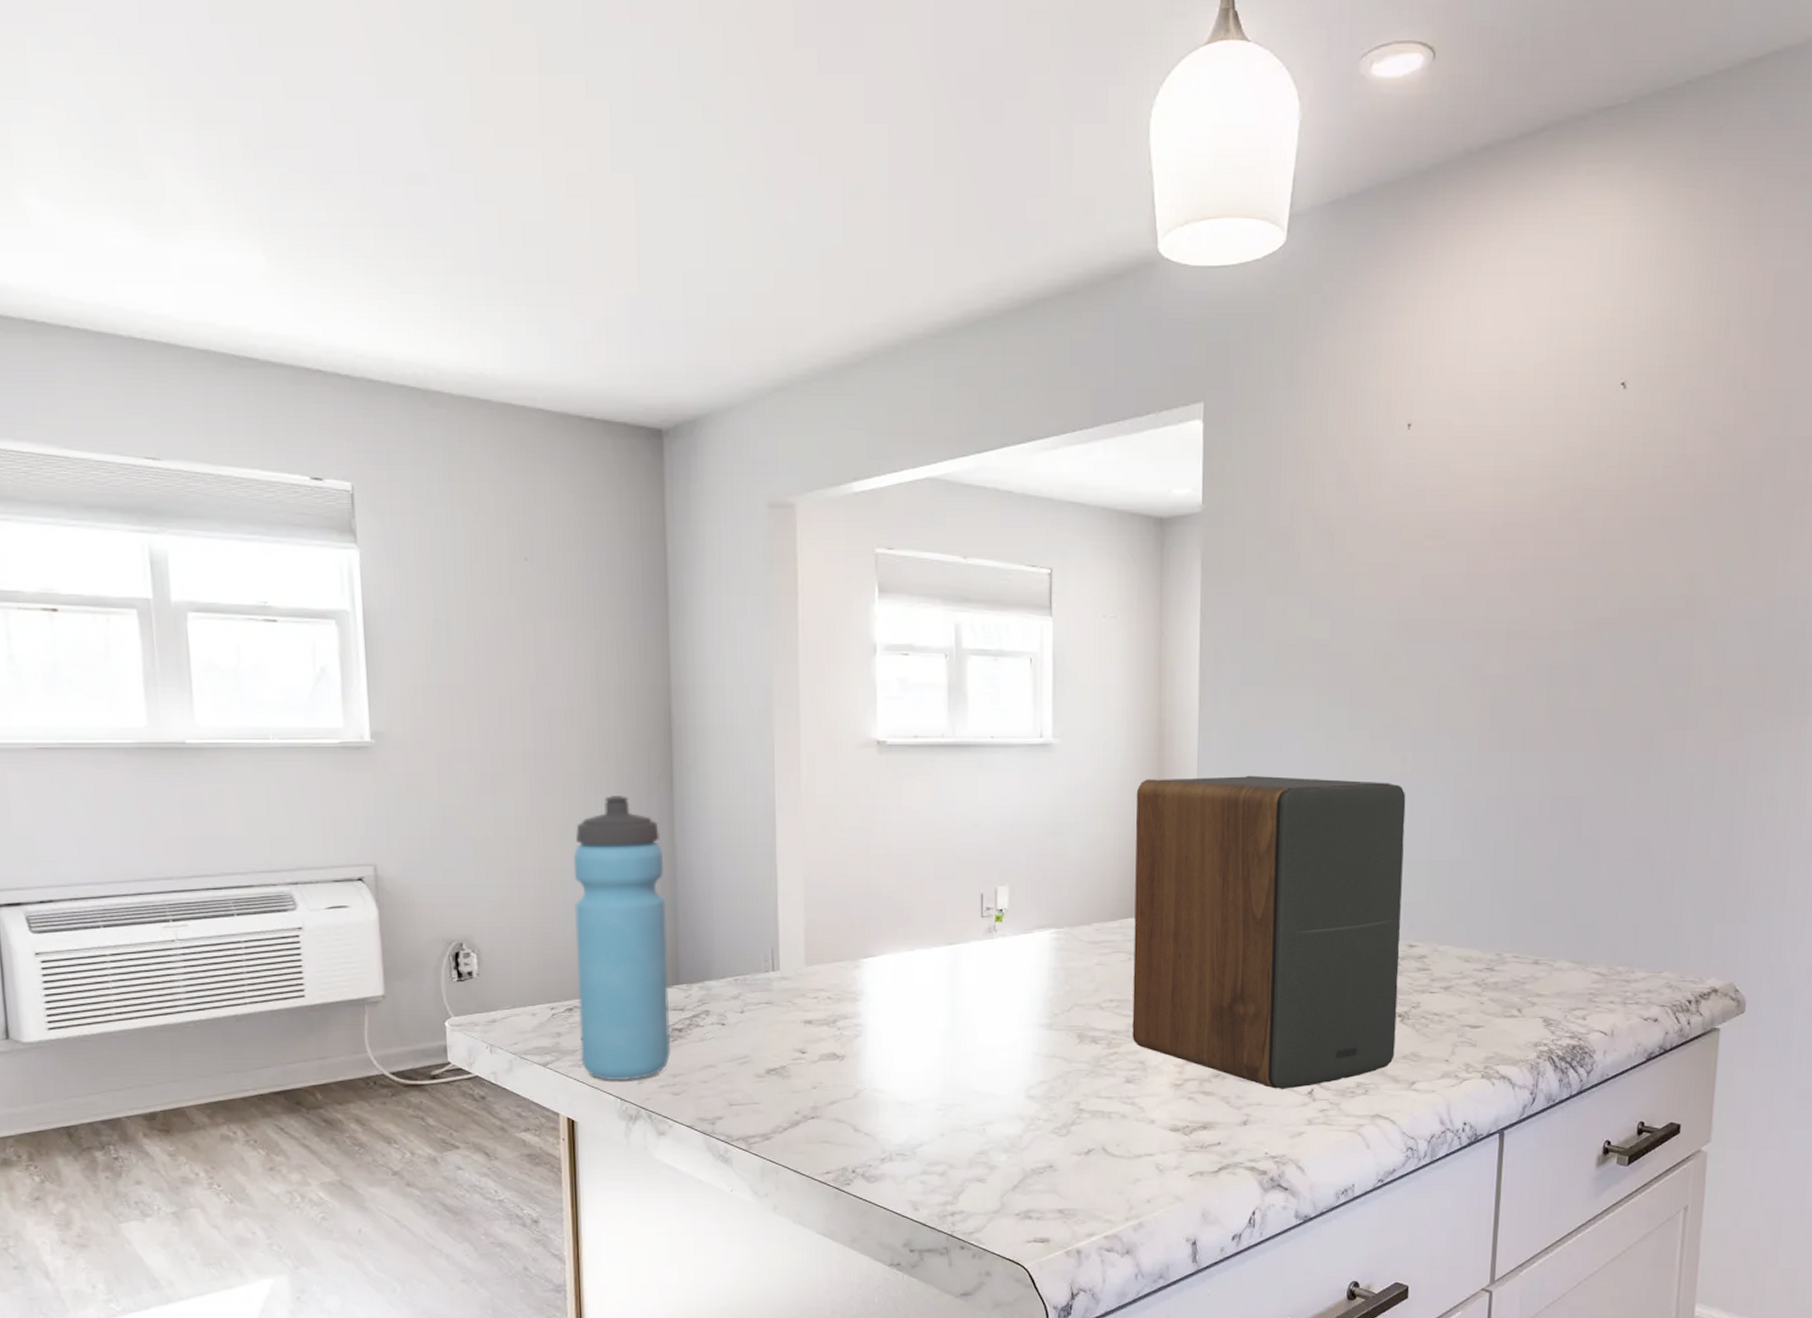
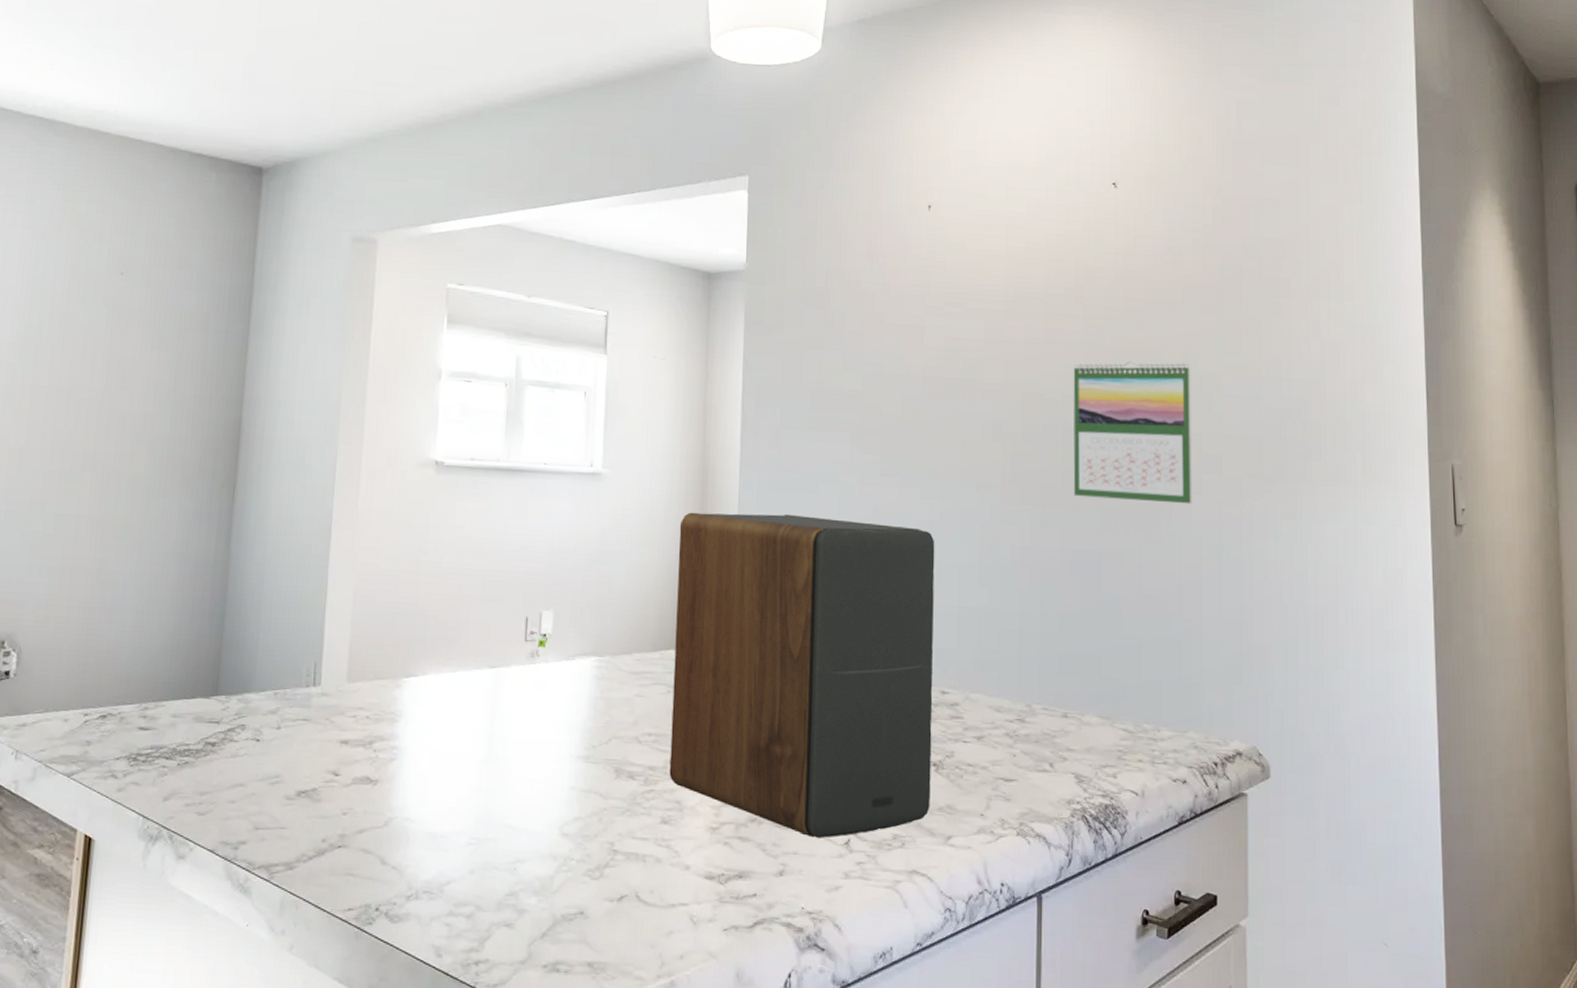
water bottle: present [573,796,671,1081] -> none [108,499,217,797]
calendar: none [1558,587,1695,741] -> present [1073,361,1192,504]

